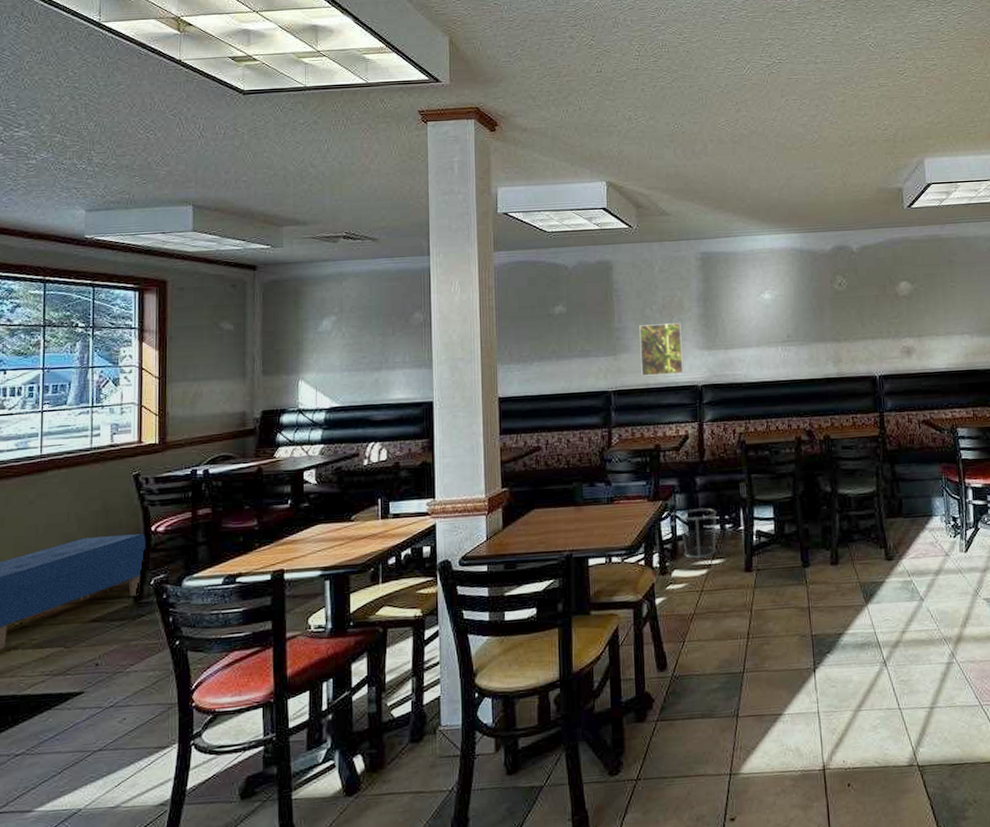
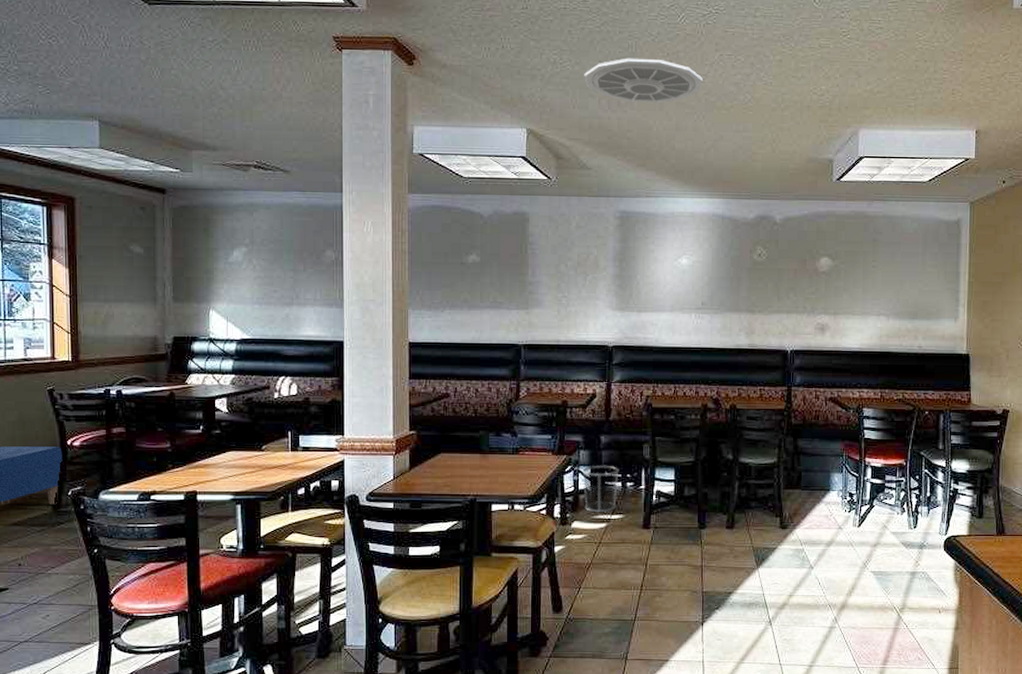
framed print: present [639,323,683,376] -> none [552,281,595,333]
ceiling vent: none [658,108,772,150] -> present [584,58,703,104]

